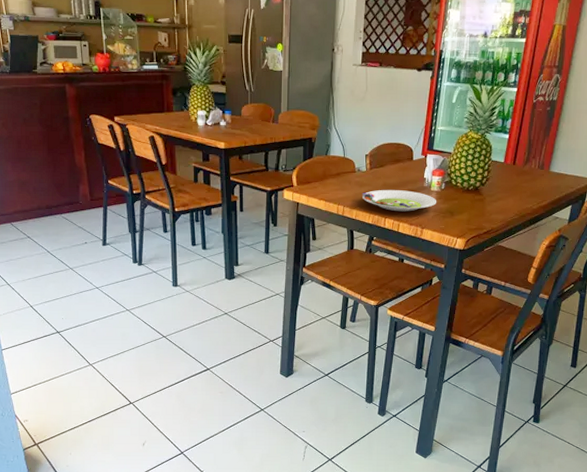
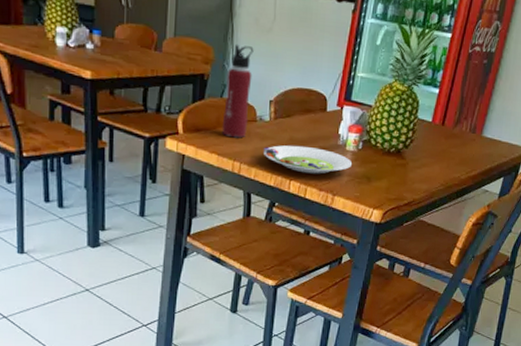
water bottle: none [327,112,351,187] -> present [221,44,254,138]

